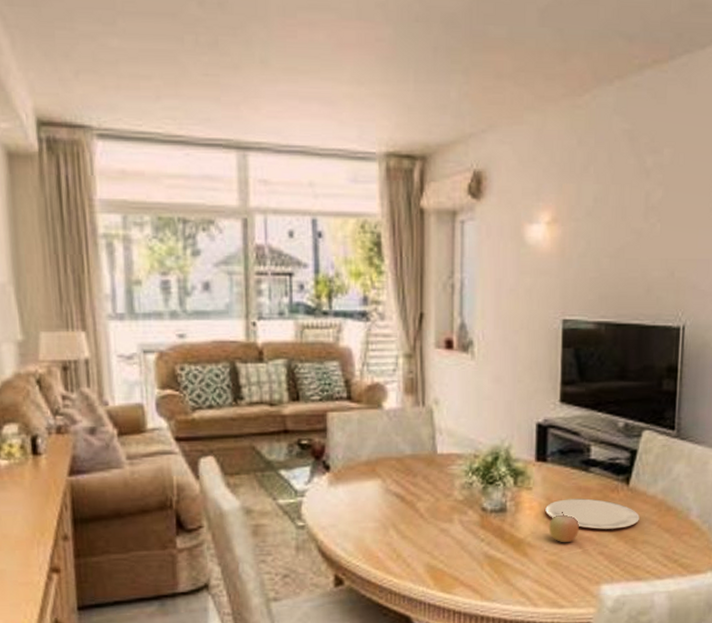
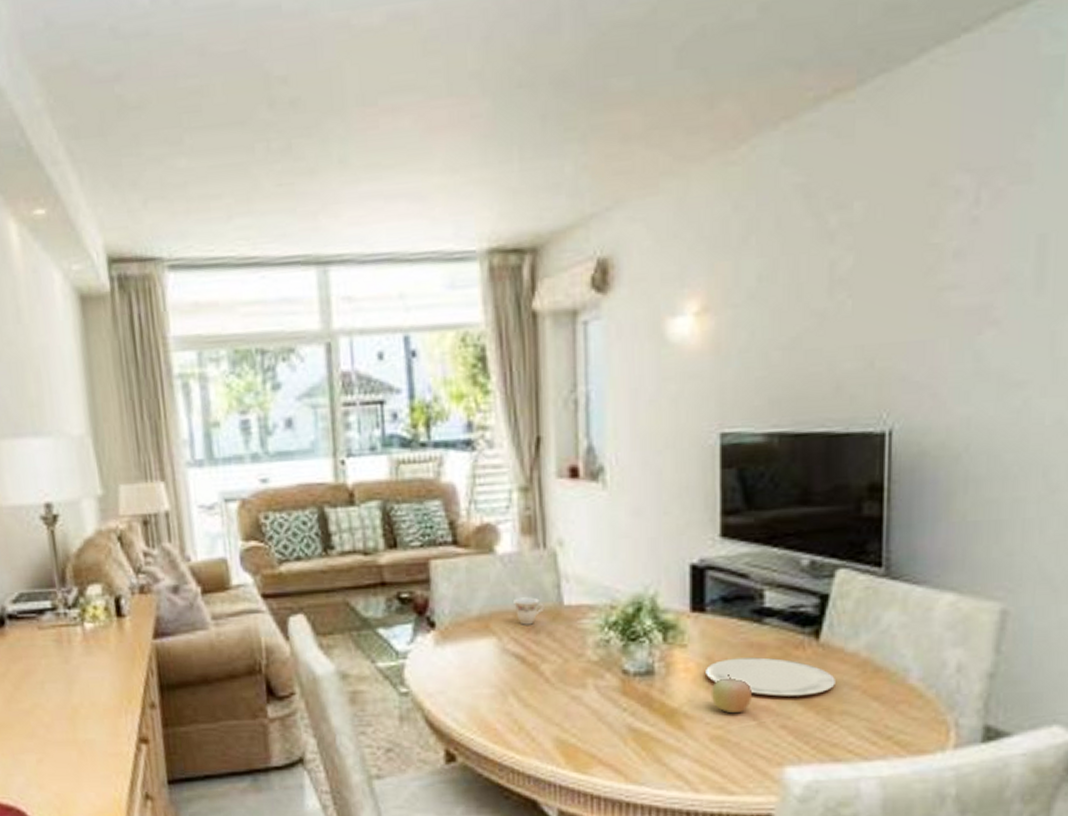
teacup: none [397,446,421,470] -> present [514,597,544,625]

